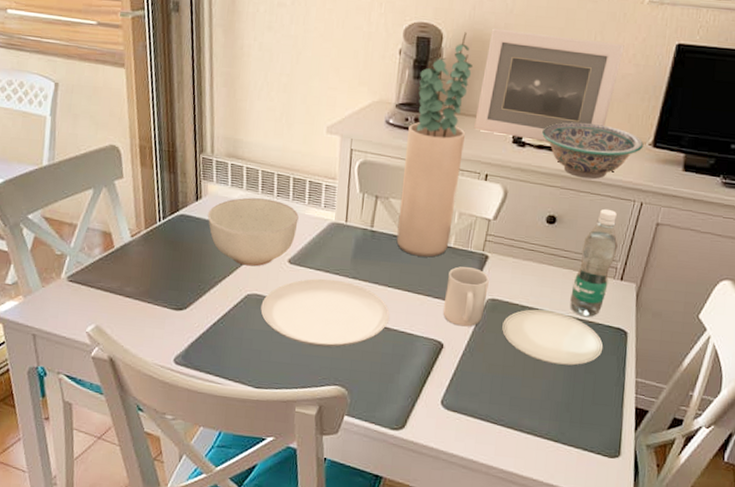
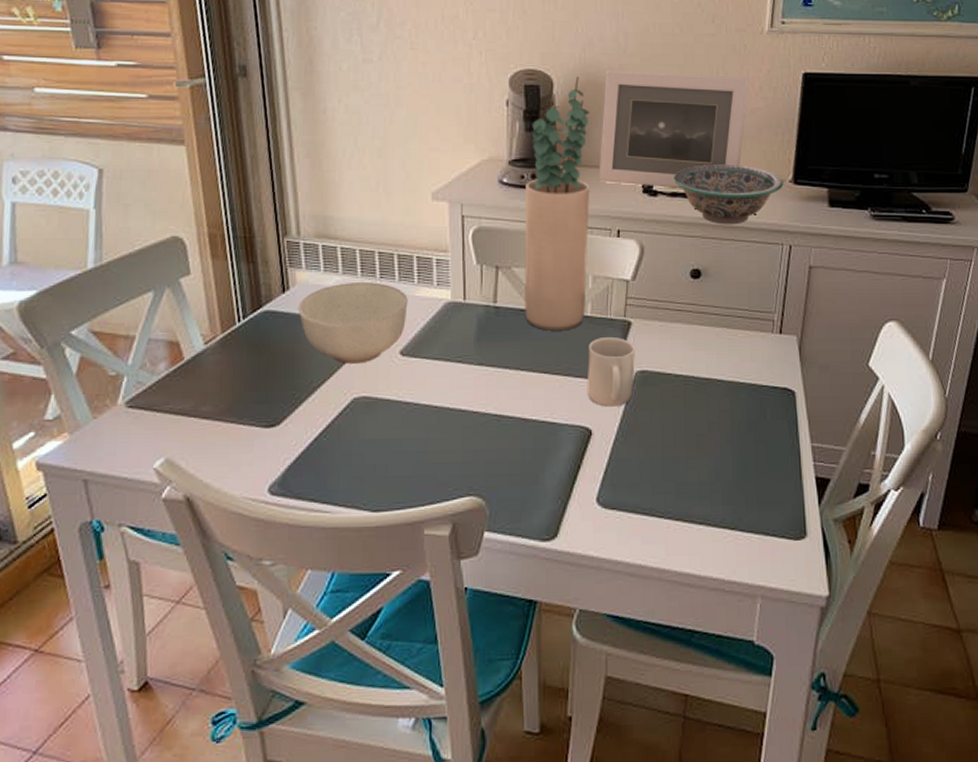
plate: present [261,278,389,347] -> none [371,368,525,451]
plate: present [502,309,604,366] -> none [656,377,771,438]
bottle: present [570,208,618,317] -> none [728,255,772,380]

